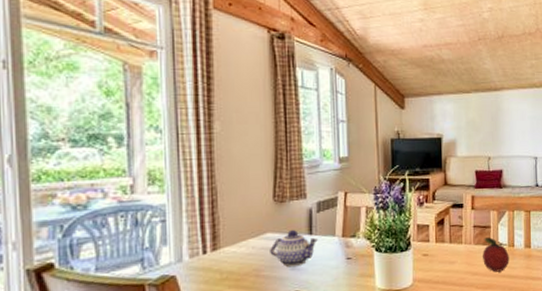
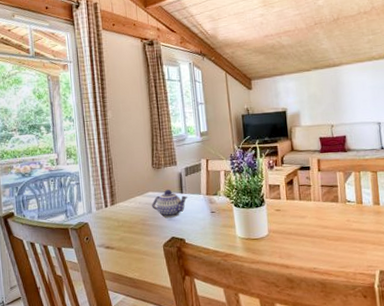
fruit: present [483,237,509,272] -> none [331,195,359,226]

